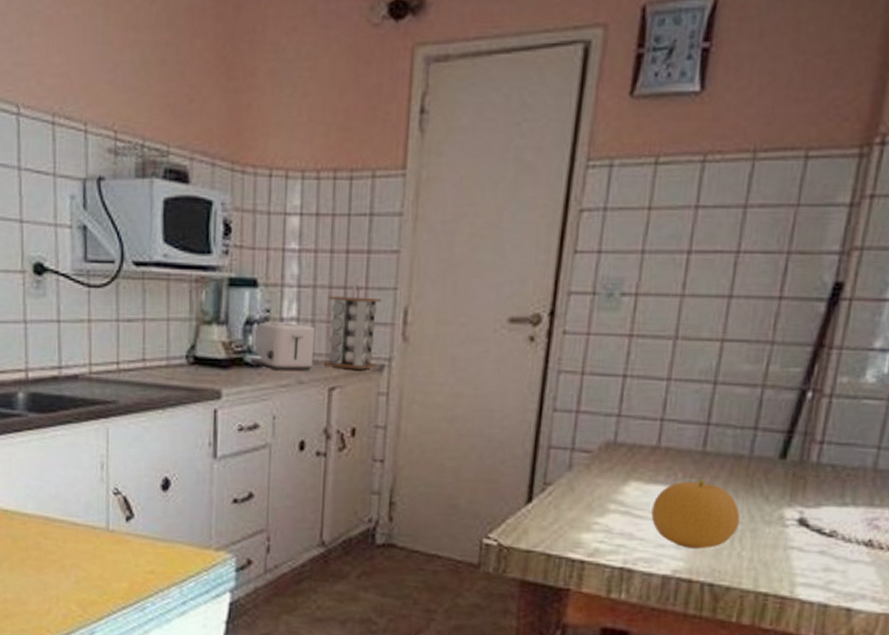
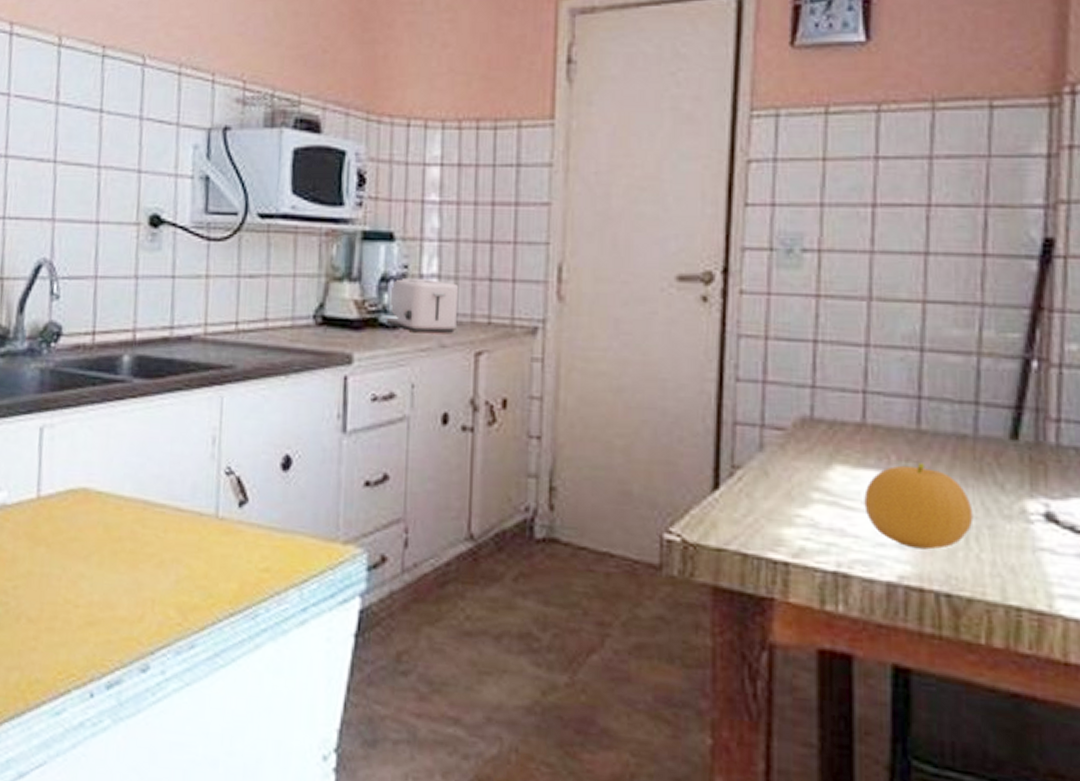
spice rack: present [323,284,381,370] -> none [468,238,532,333]

